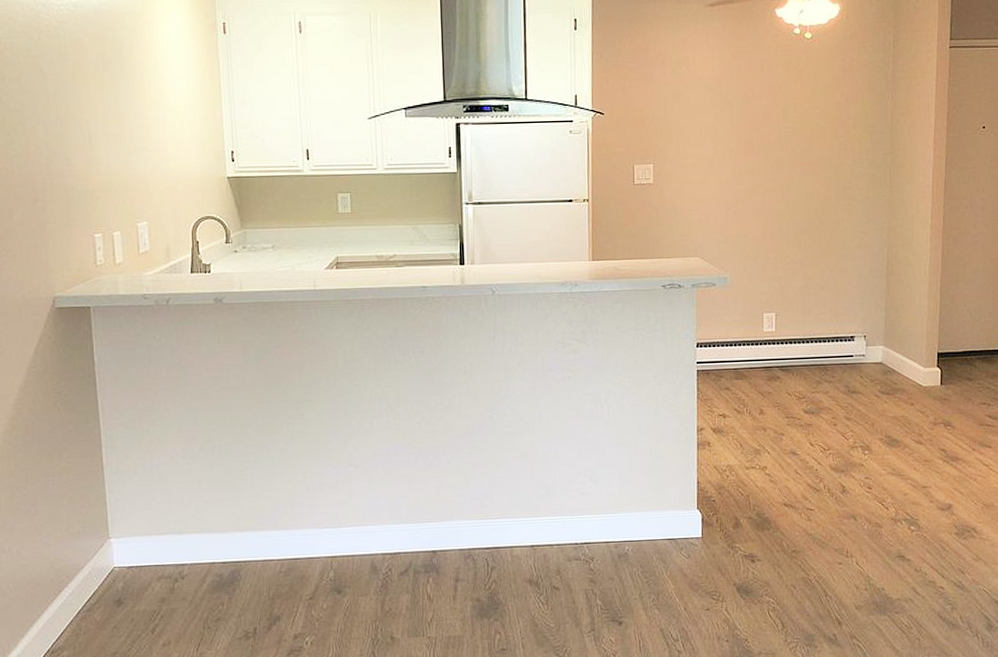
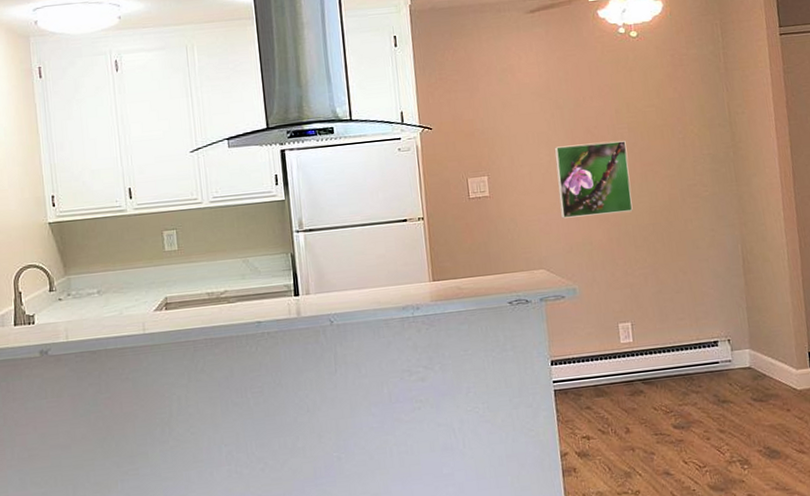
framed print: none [719,139,790,210] -> present [554,141,633,219]

